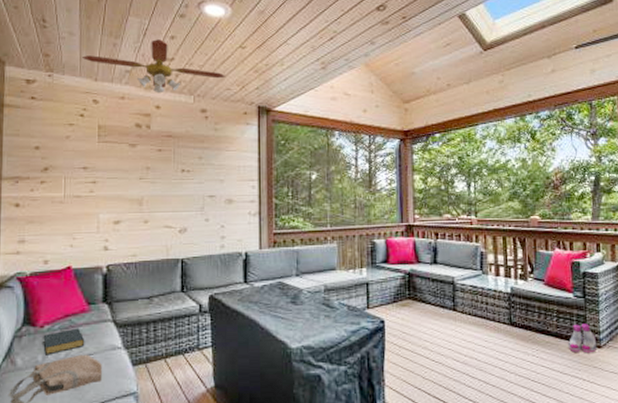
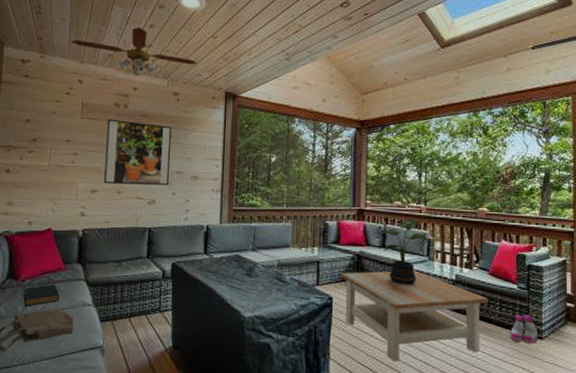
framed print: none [128,141,202,213] -> present [104,119,172,186]
coffee table: none [392,285,545,383] -> present [341,270,488,362]
potted plant: none [433,231,481,302] -> present [382,218,428,285]

